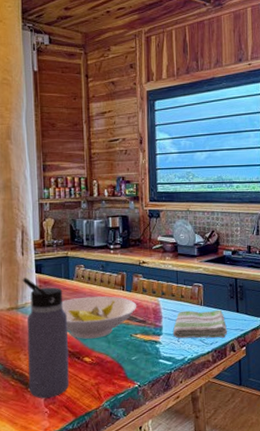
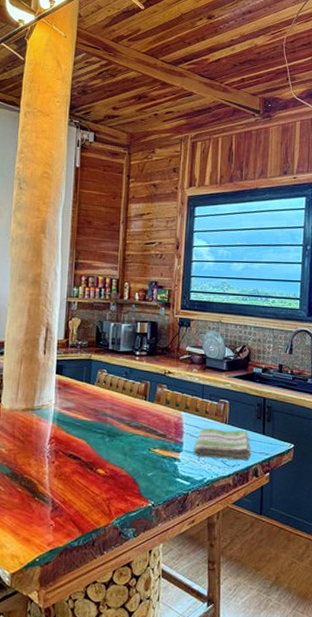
water bottle: present [22,278,70,399] -> none [35,378,85,510]
bowl: present [61,296,137,339] -> none [79,403,159,449]

